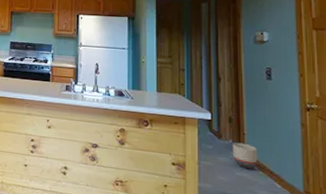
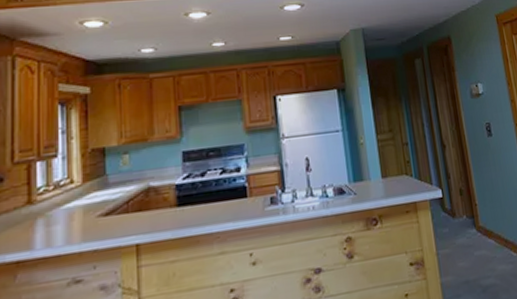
planter: present [232,142,258,169] -> none [466,215,493,245]

